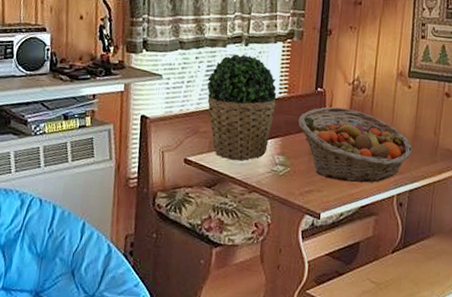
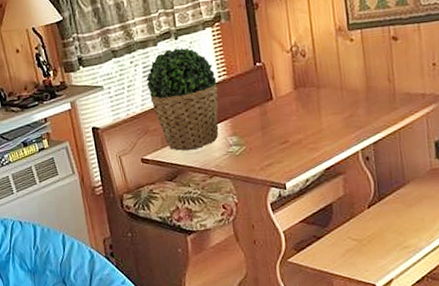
fruit basket: present [298,106,413,183] -> none [243,76,369,149]

